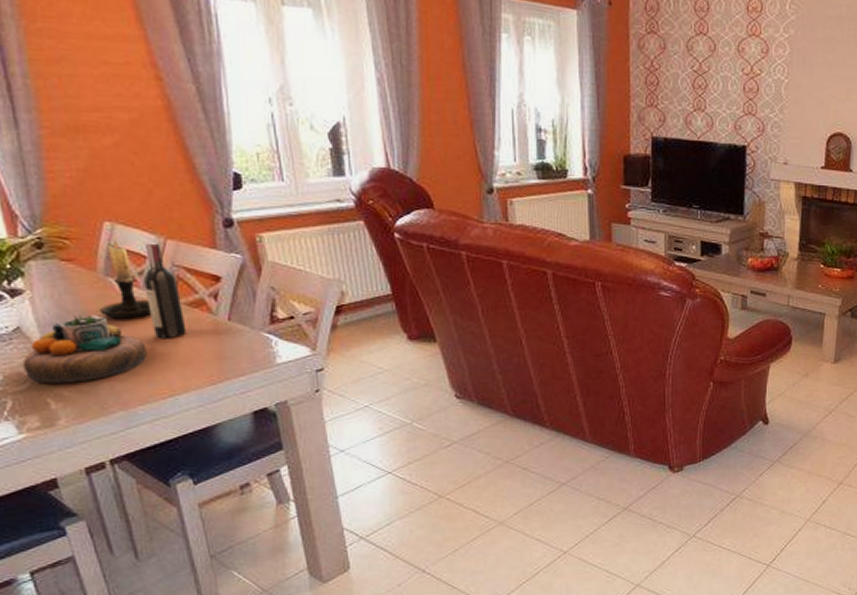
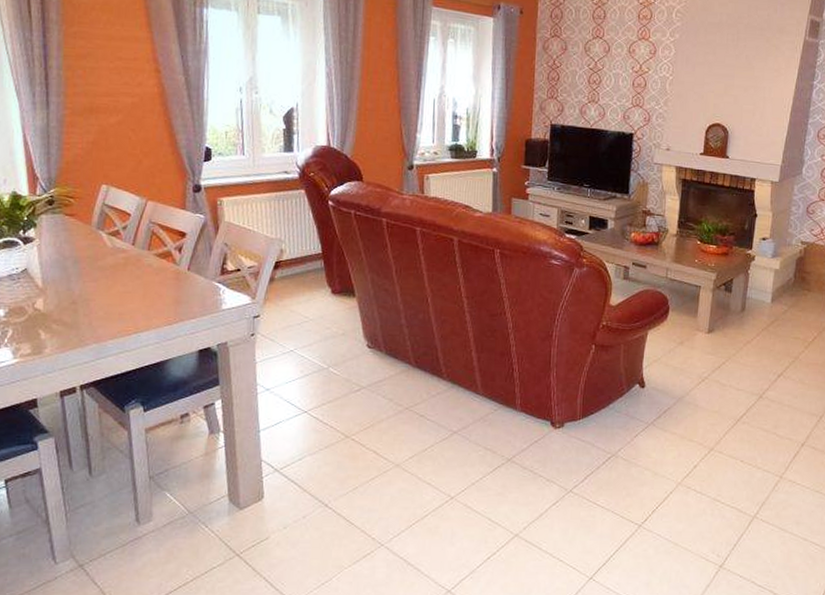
decorative bowl: present [22,315,147,383] -> none [24,261,121,317]
candle holder: present [100,234,152,318] -> none [89,195,129,265]
wine bottle: present [143,243,187,338] -> none [125,203,154,283]

